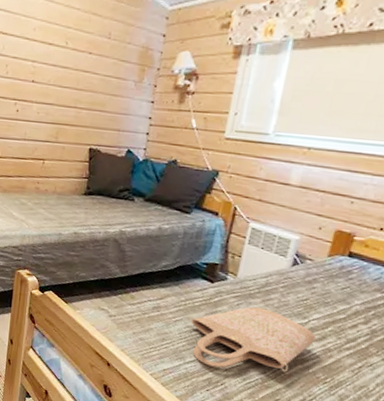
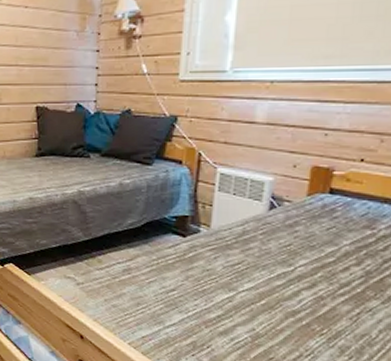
shopping bag: present [189,306,317,372] -> none [164,258,306,329]

